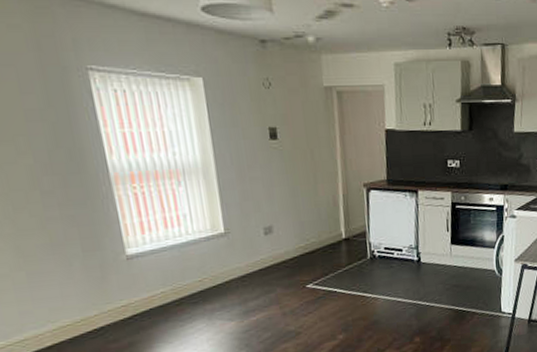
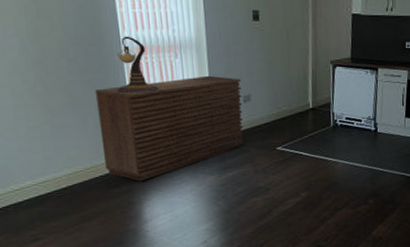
sideboard: none [79,205,268,334] -> present [94,75,244,182]
candle holder: none [105,161,161,230] -> present [117,36,159,94]

